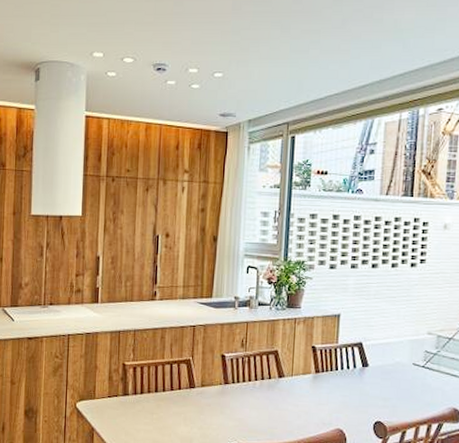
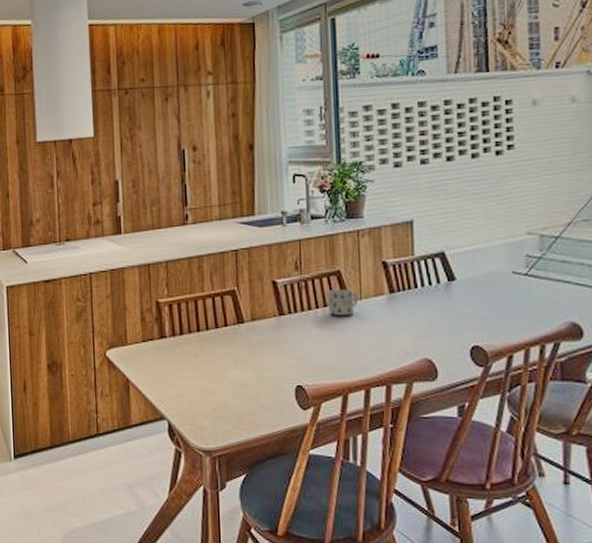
mug: none [265,366,289,388] -> present [328,289,358,315]

